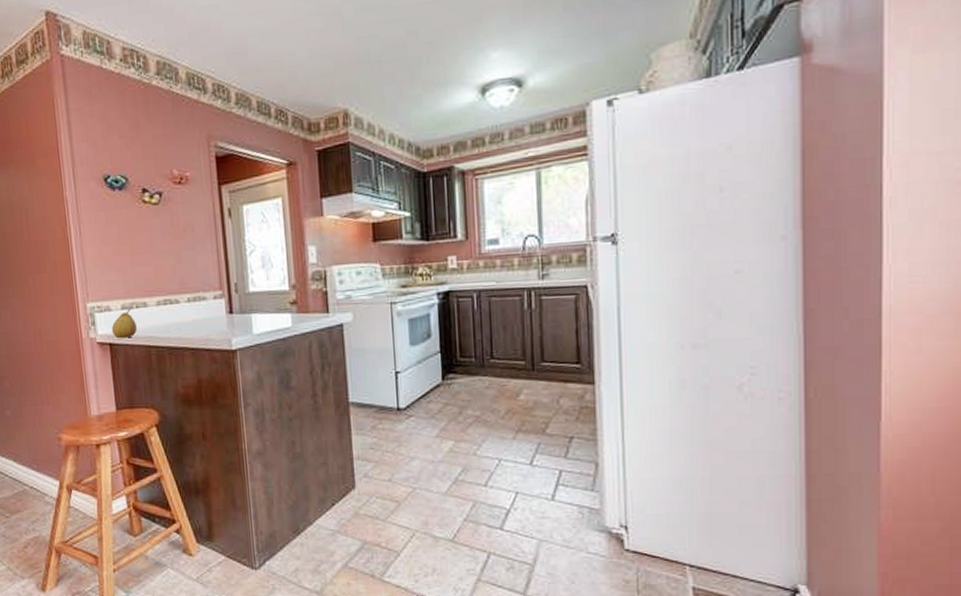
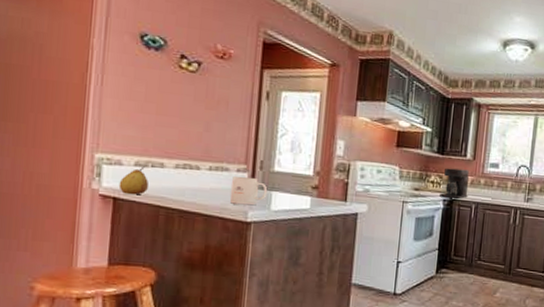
mug: none [210,302,247,333] -> present [229,176,268,206]
coffee maker: none [432,253,466,292] -> present [440,168,469,200]

